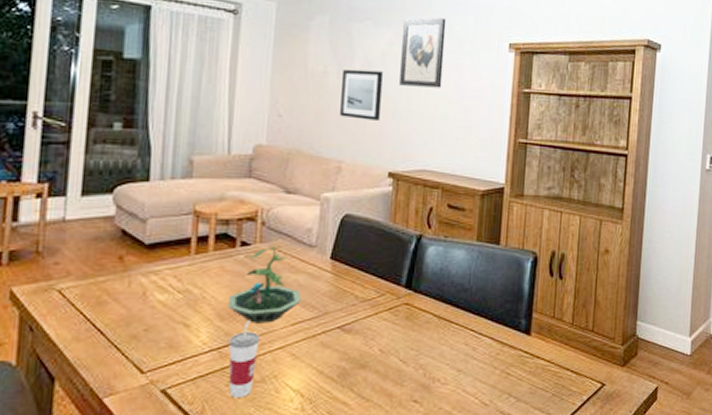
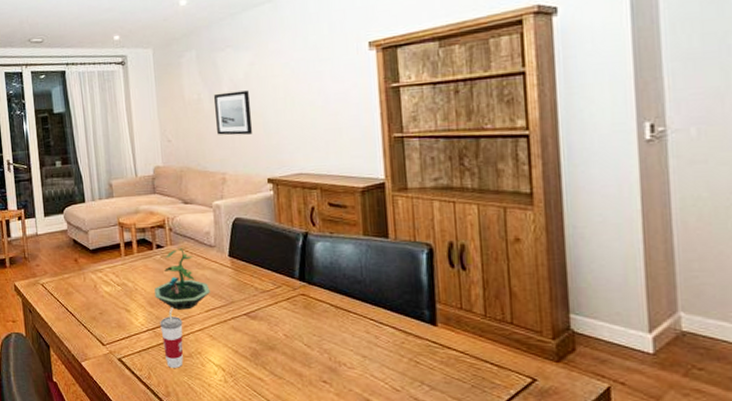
wall art: present [399,18,447,88] -> none [259,32,306,100]

